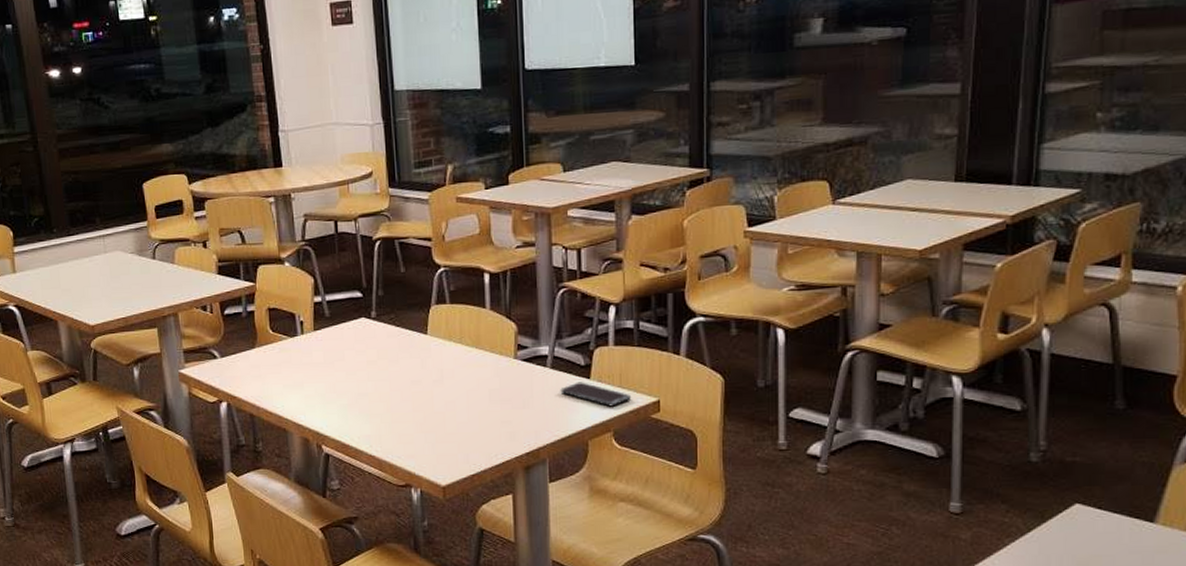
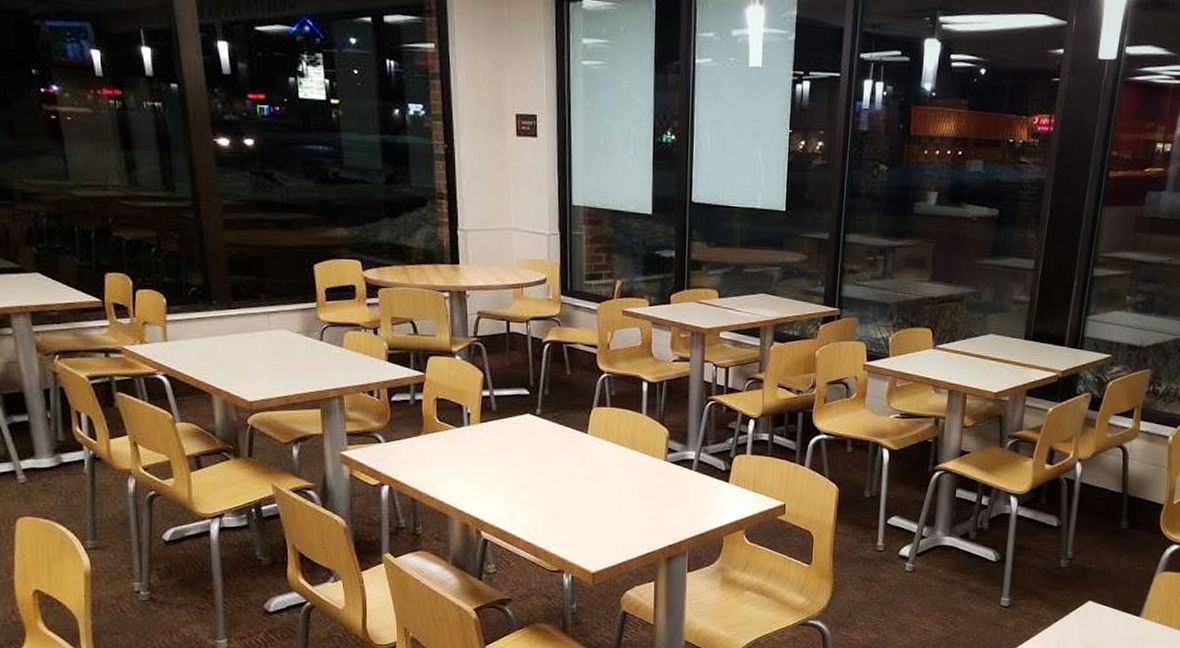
smartphone: present [560,382,632,407] -> none [702,484,763,508]

